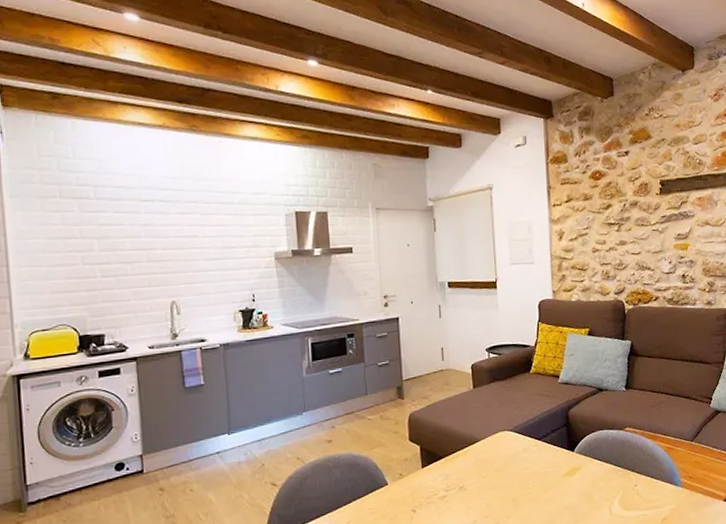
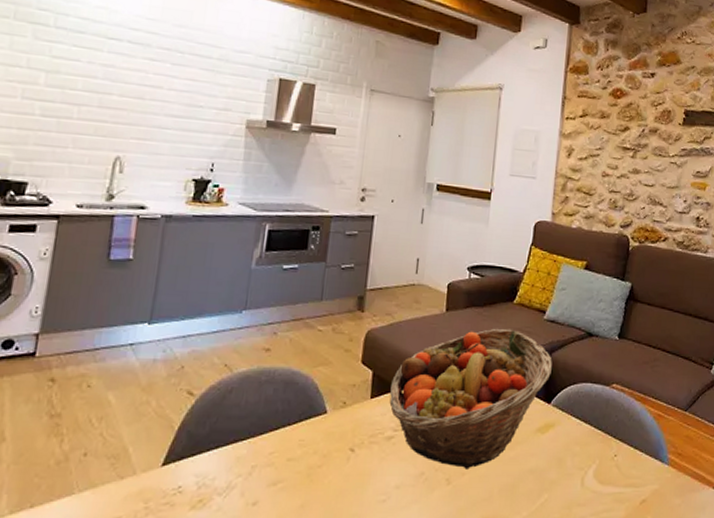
fruit basket: none [437,394,571,514] -> present [389,328,552,469]

